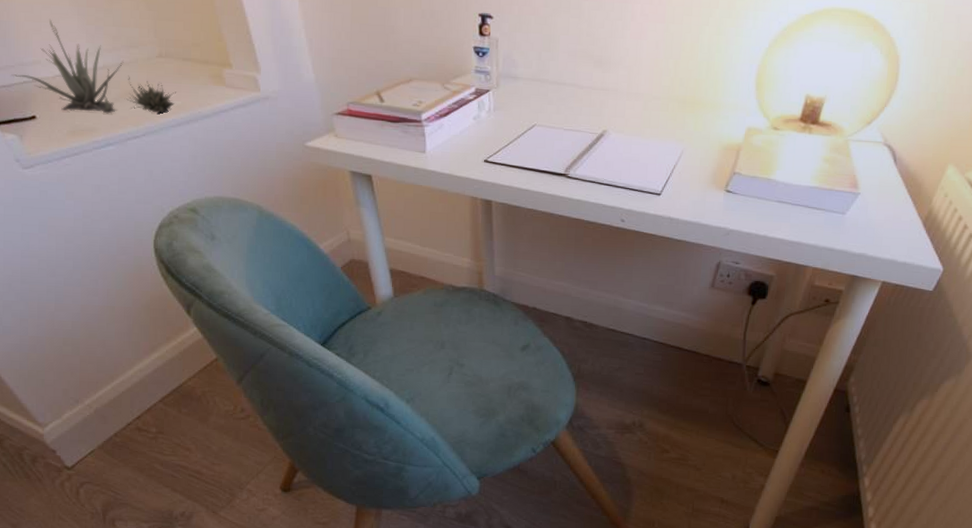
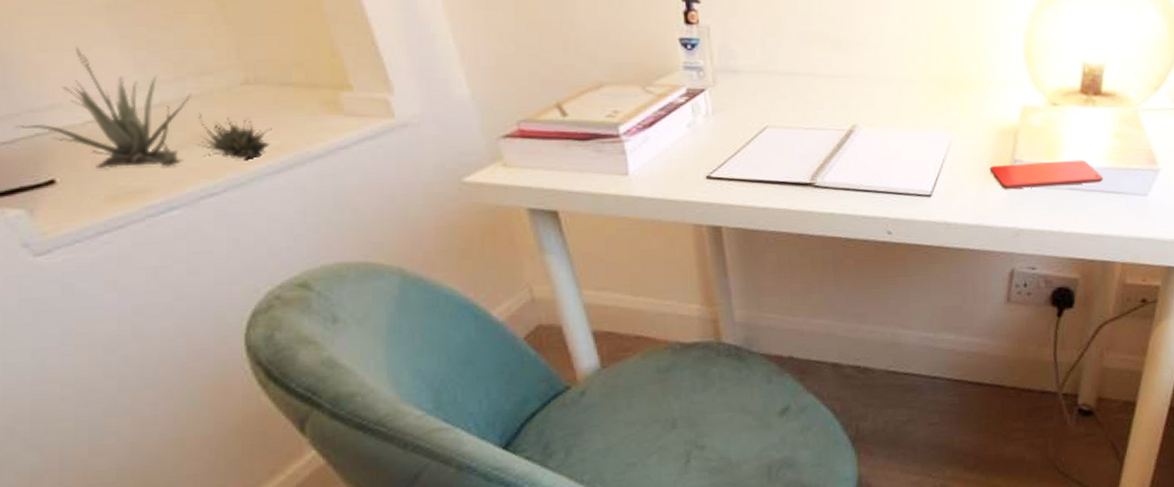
phone: none [712,175,808,199] -> present [989,160,1103,189]

